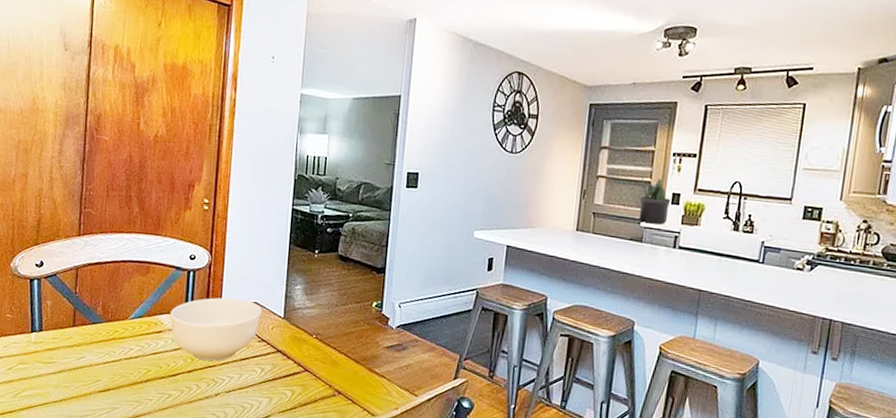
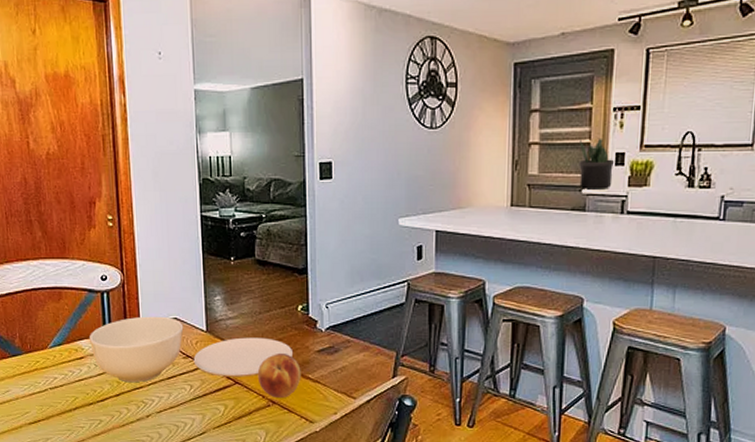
plate: none [267,327,364,366] -> present [193,337,294,377]
fruit: none [326,345,369,390] -> present [257,352,301,399]

